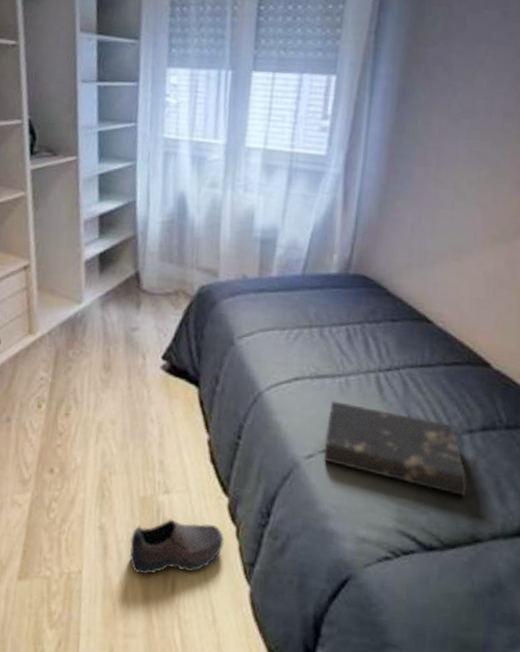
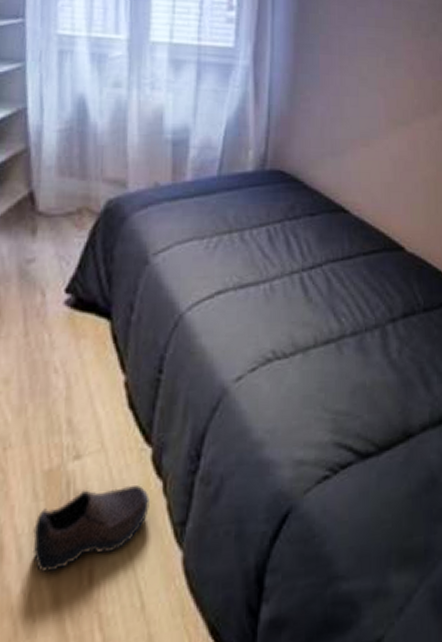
book: present [323,401,467,497] -> none [253,310,395,392]

